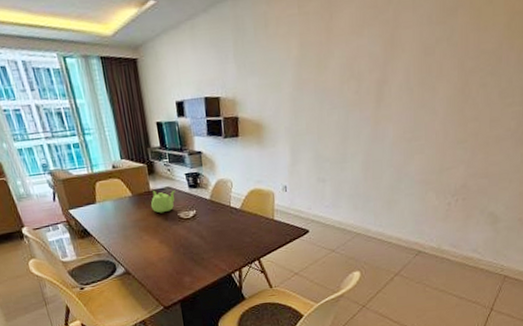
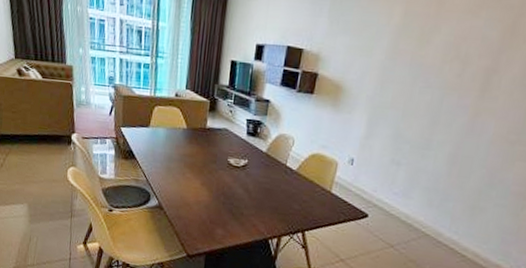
teapot: present [151,189,176,214] -> none [202,129,232,154]

